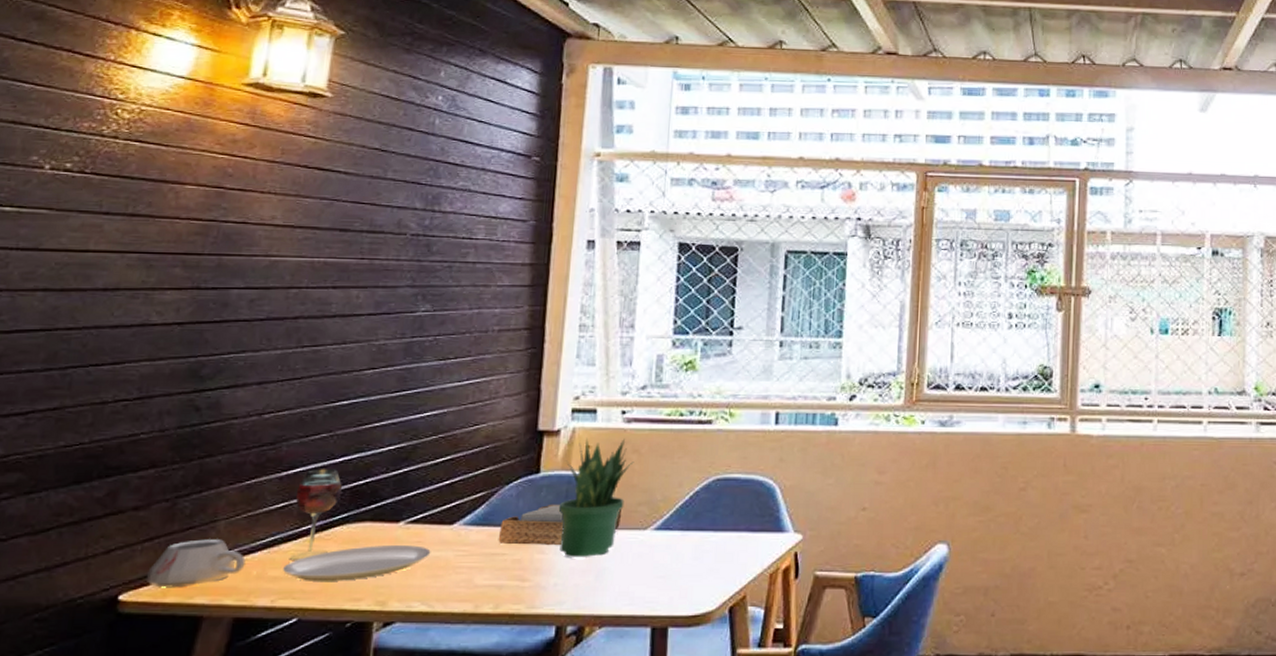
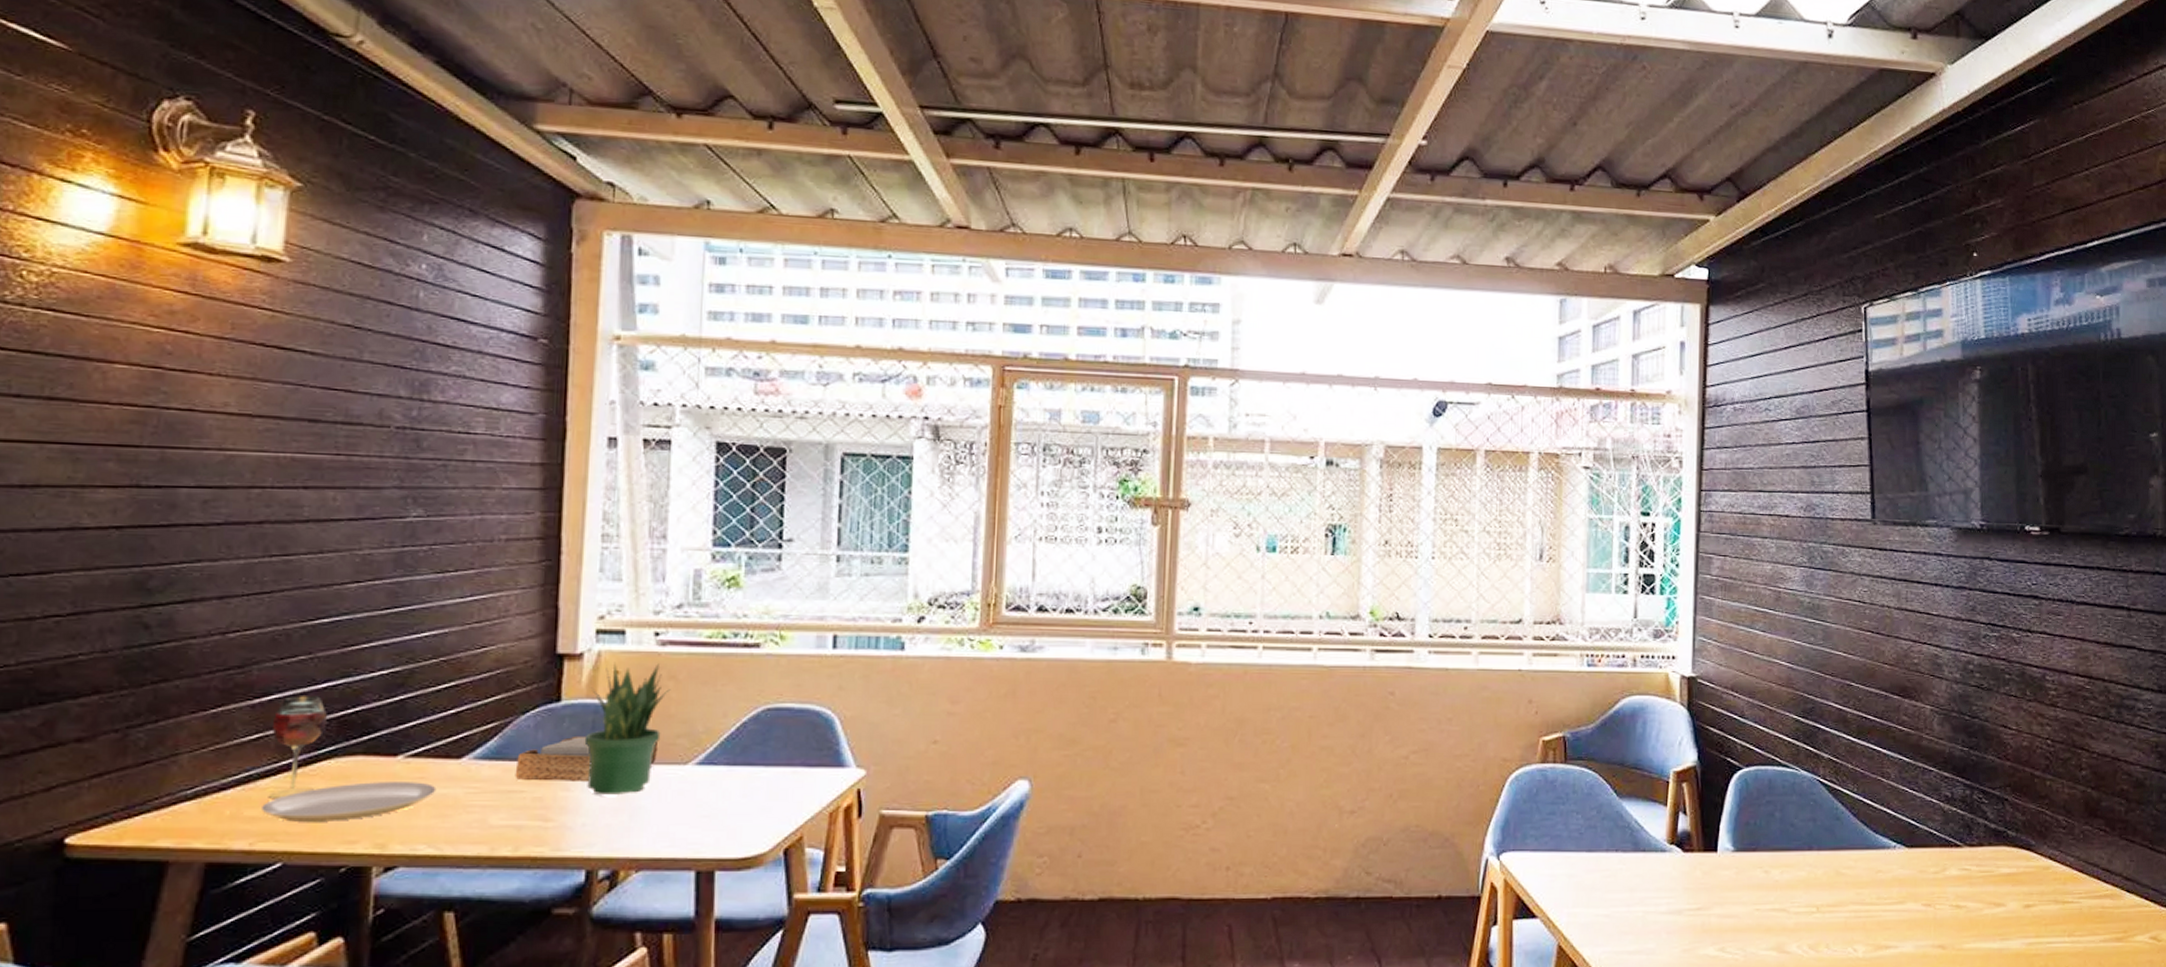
cup: present [145,539,246,588] -> none [96,775,216,830]

